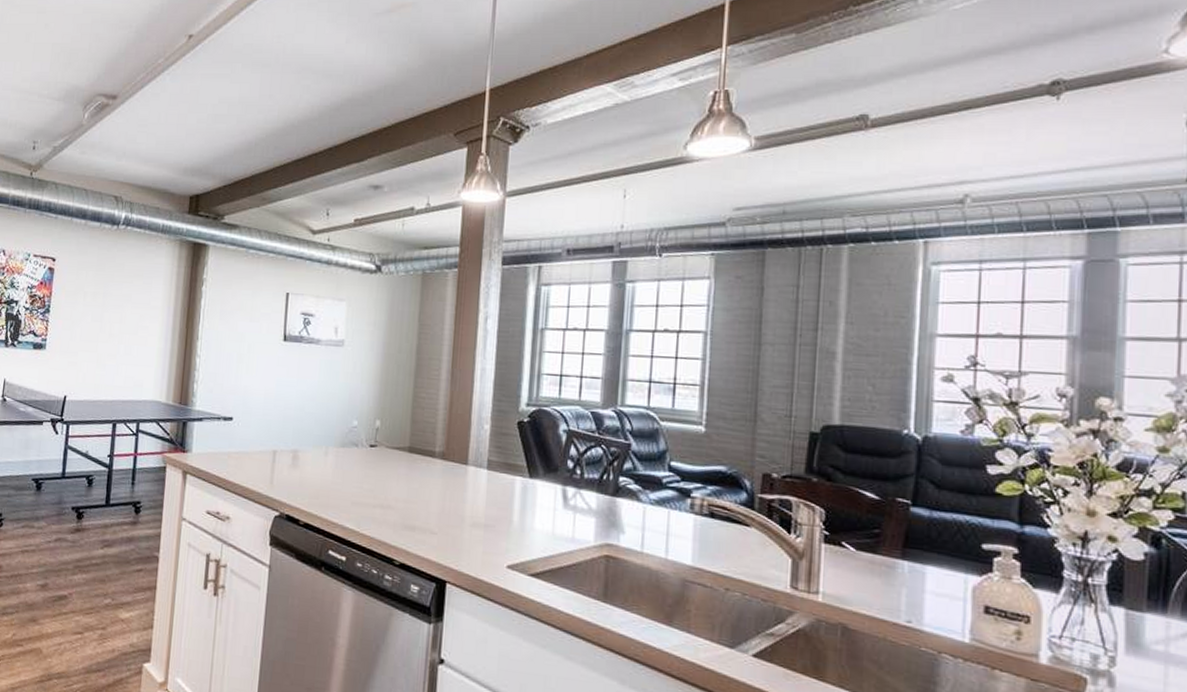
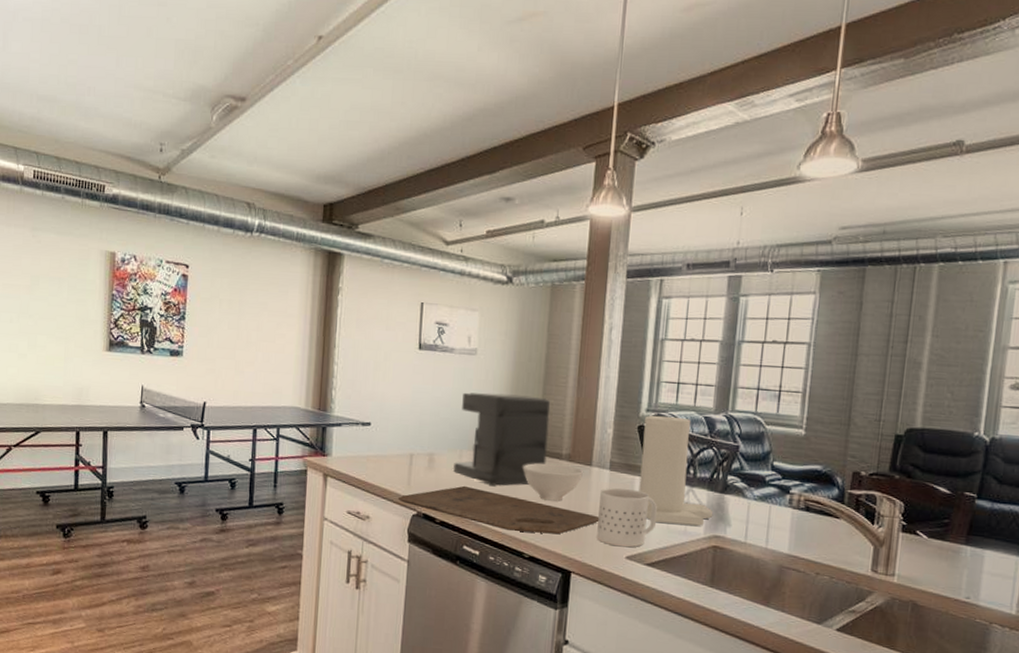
cutting board: none [259,485,477,540] -> present [397,485,600,535]
coffee maker: none [319,385,423,486] -> present [453,392,551,486]
bowl: none [392,461,459,503] -> present [522,463,584,502]
mug: none [474,489,541,556] -> present [597,487,657,548]
paper towel: none [520,410,604,533] -> present [639,415,713,526]

